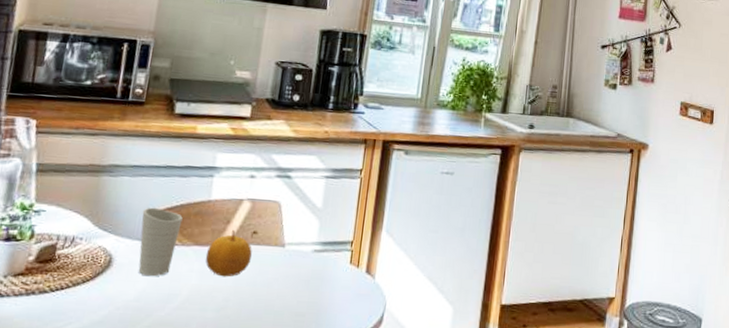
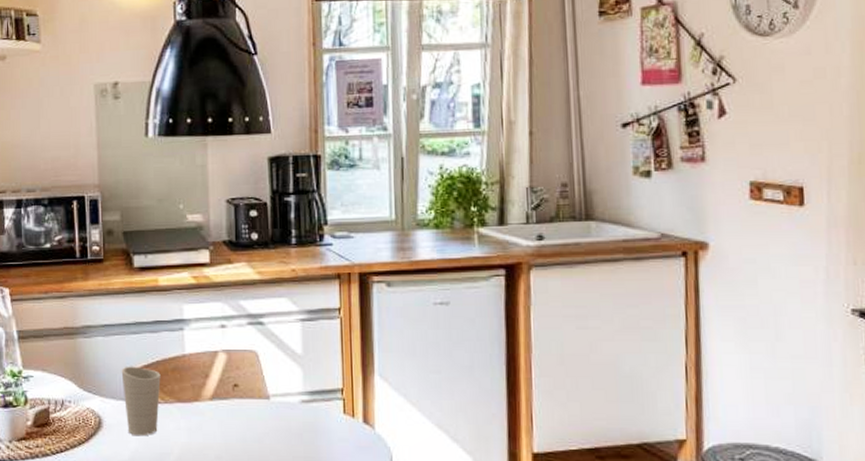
fruit: present [205,229,252,277] -> none [190,383,236,434]

